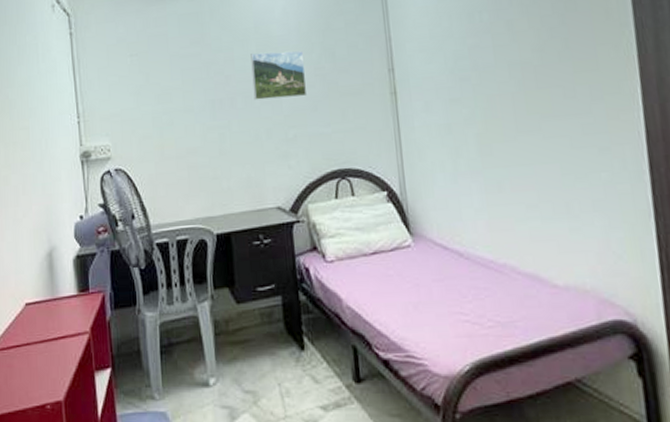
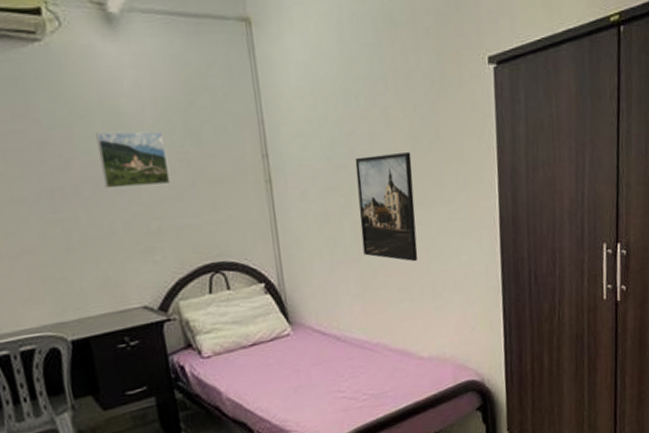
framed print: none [478,63,549,177] -> present [354,152,418,262]

